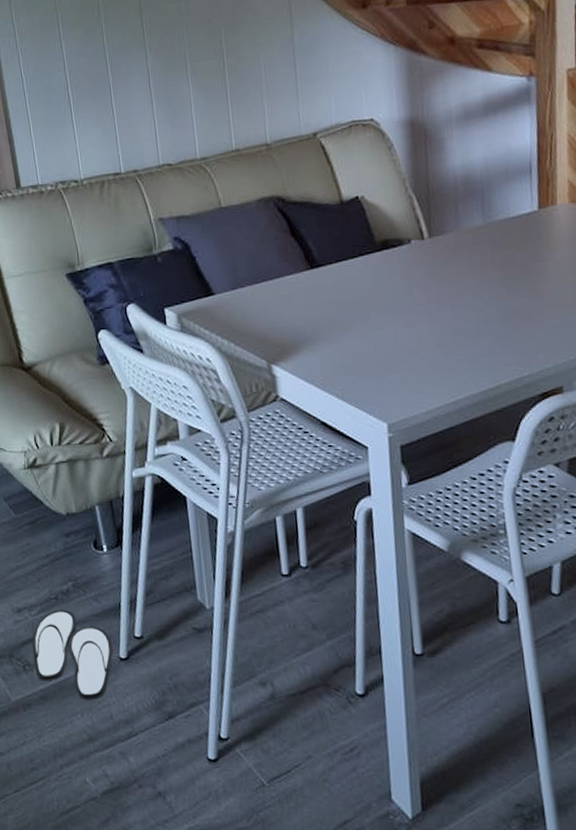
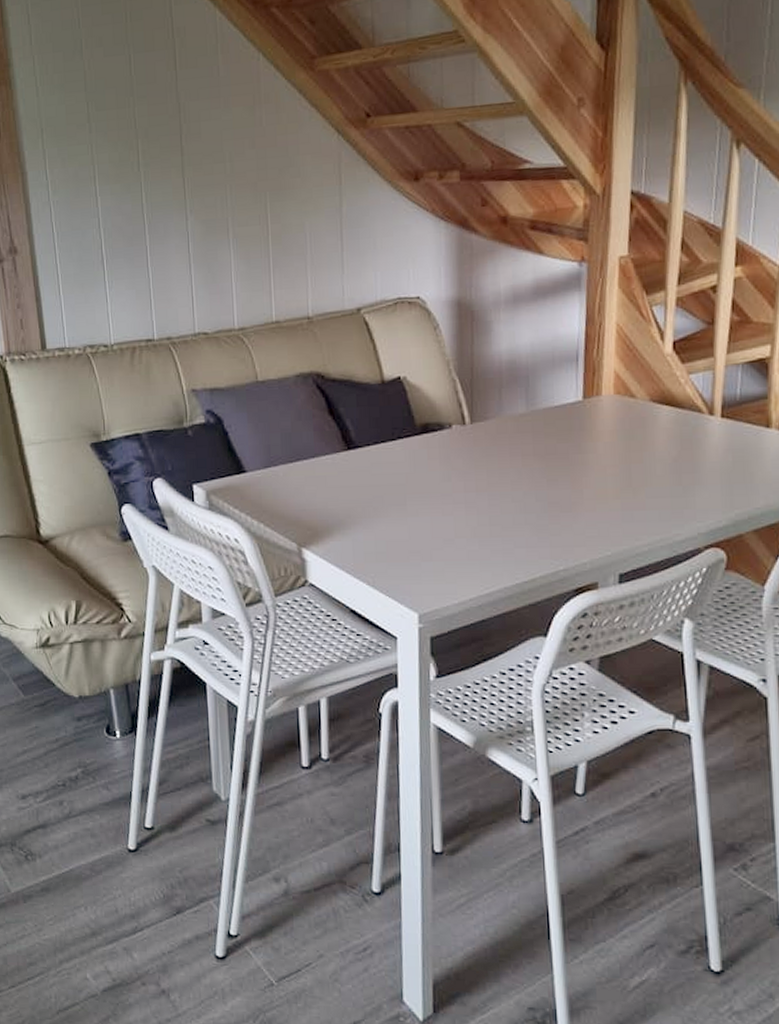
slippers: present [32,610,113,700] -> none [36,798,121,892]

